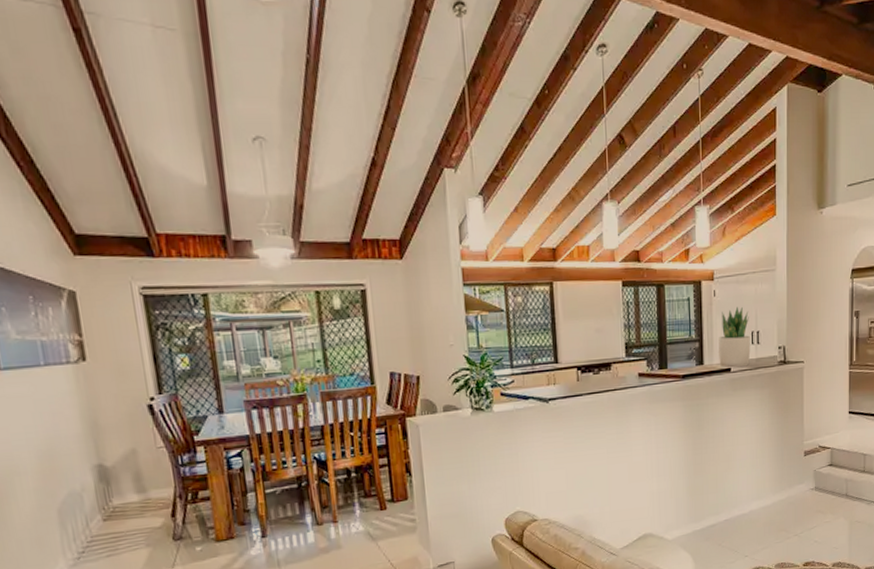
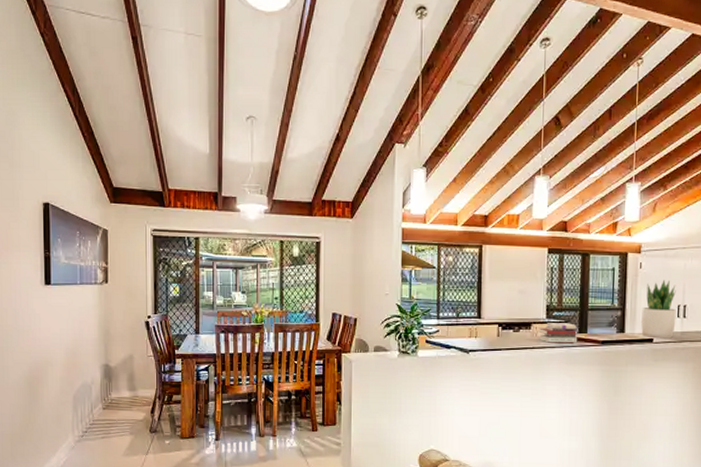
books: none [618,359,659,383] -> present [538,323,578,345]

